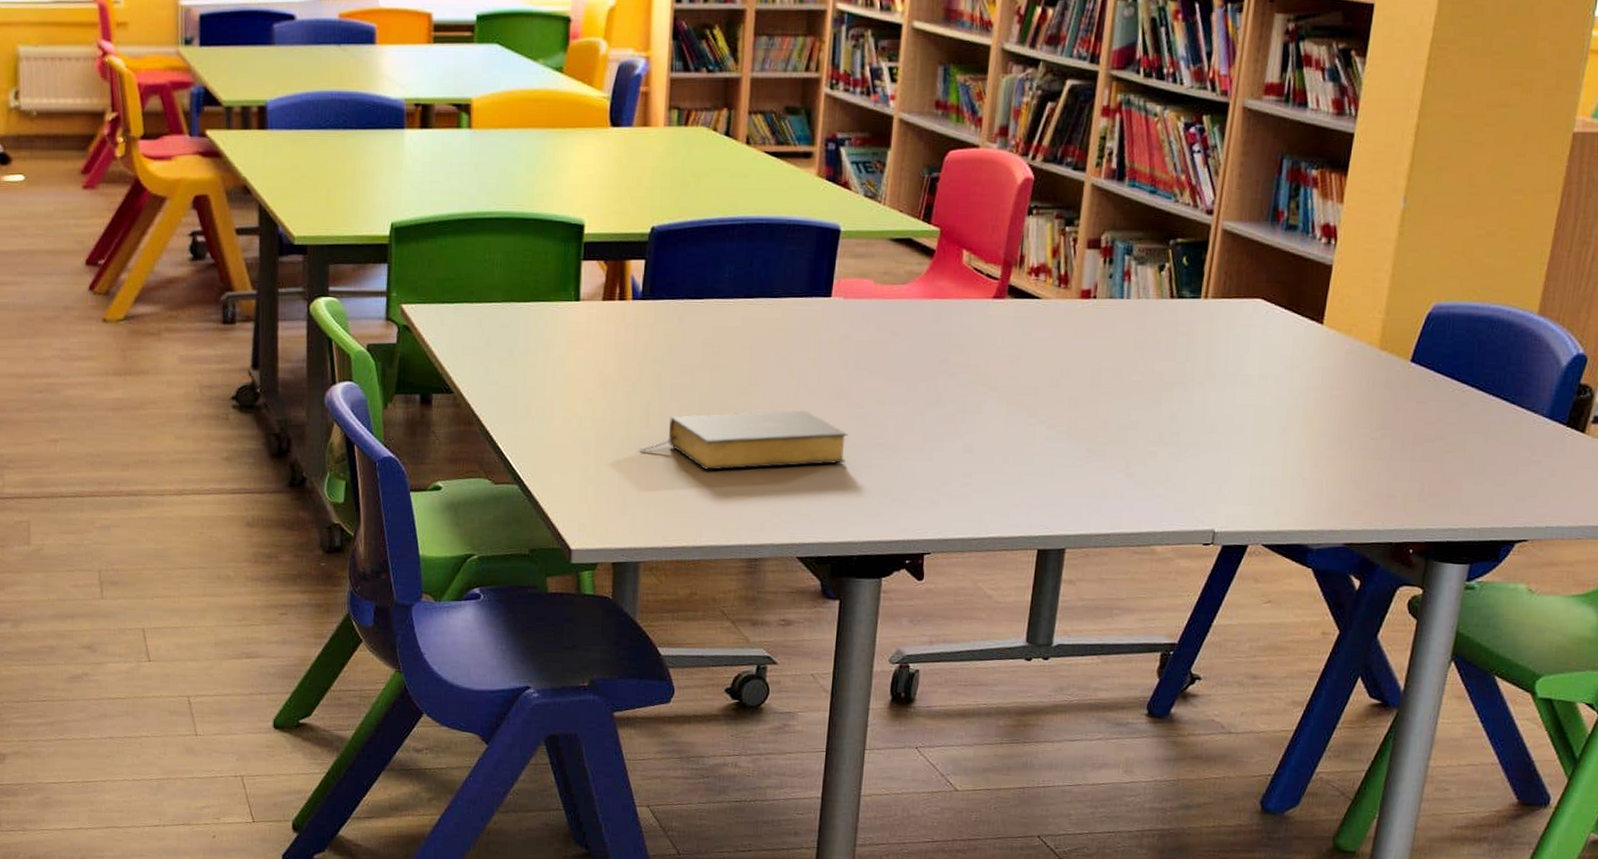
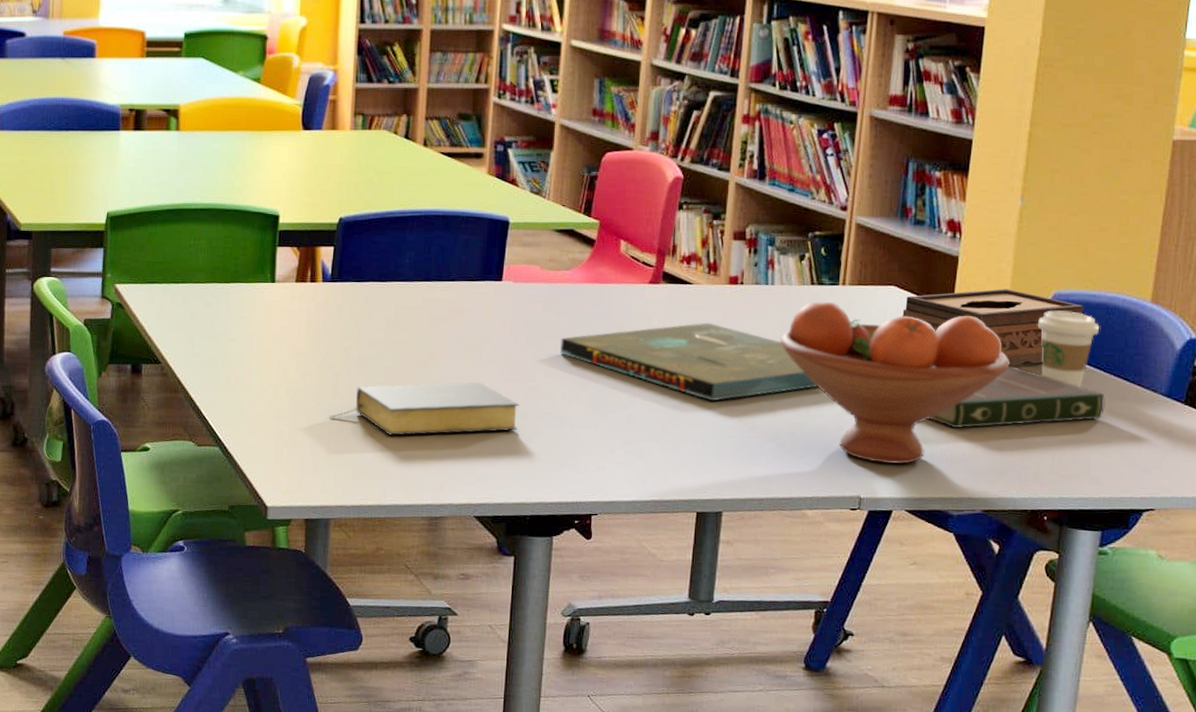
board game: none [893,341,1173,429] -> present [559,322,817,401]
fruit bowl: none [1133,316,1382,495] -> present [779,301,1009,465]
tissue box: none [1268,301,1466,386] -> present [902,289,1084,366]
book: none [1291,387,1482,455] -> present [928,366,1105,428]
coffee cup: none [1415,324,1481,409] -> present [1038,310,1100,387]

